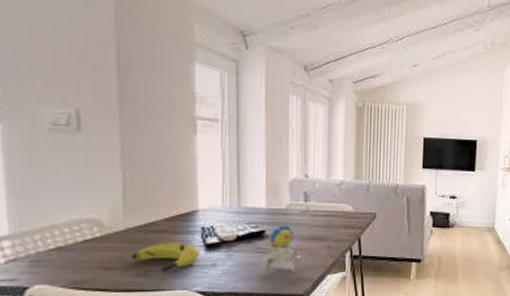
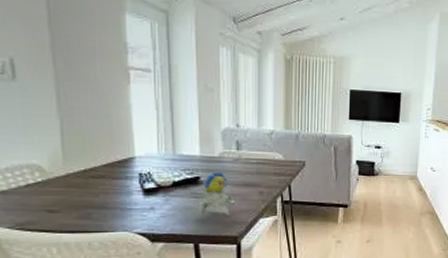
banana: present [132,242,200,273] -> none [73,187,138,216]

